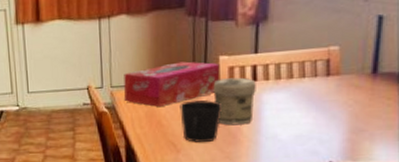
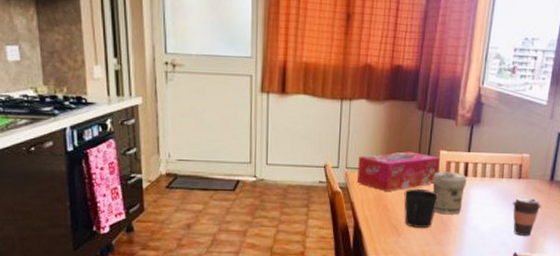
coffee cup: none [320,96,364,142] -> present [512,197,542,236]

